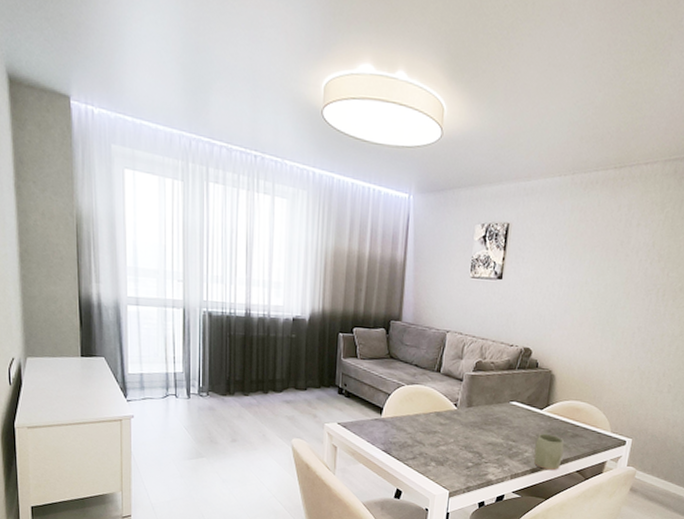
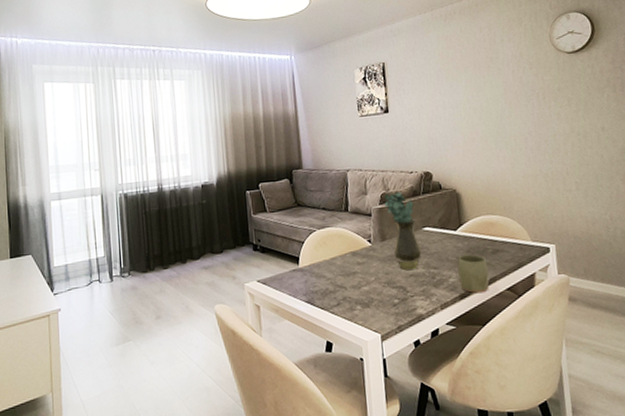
vase: none [477,358,507,439] -> present [384,189,421,271]

